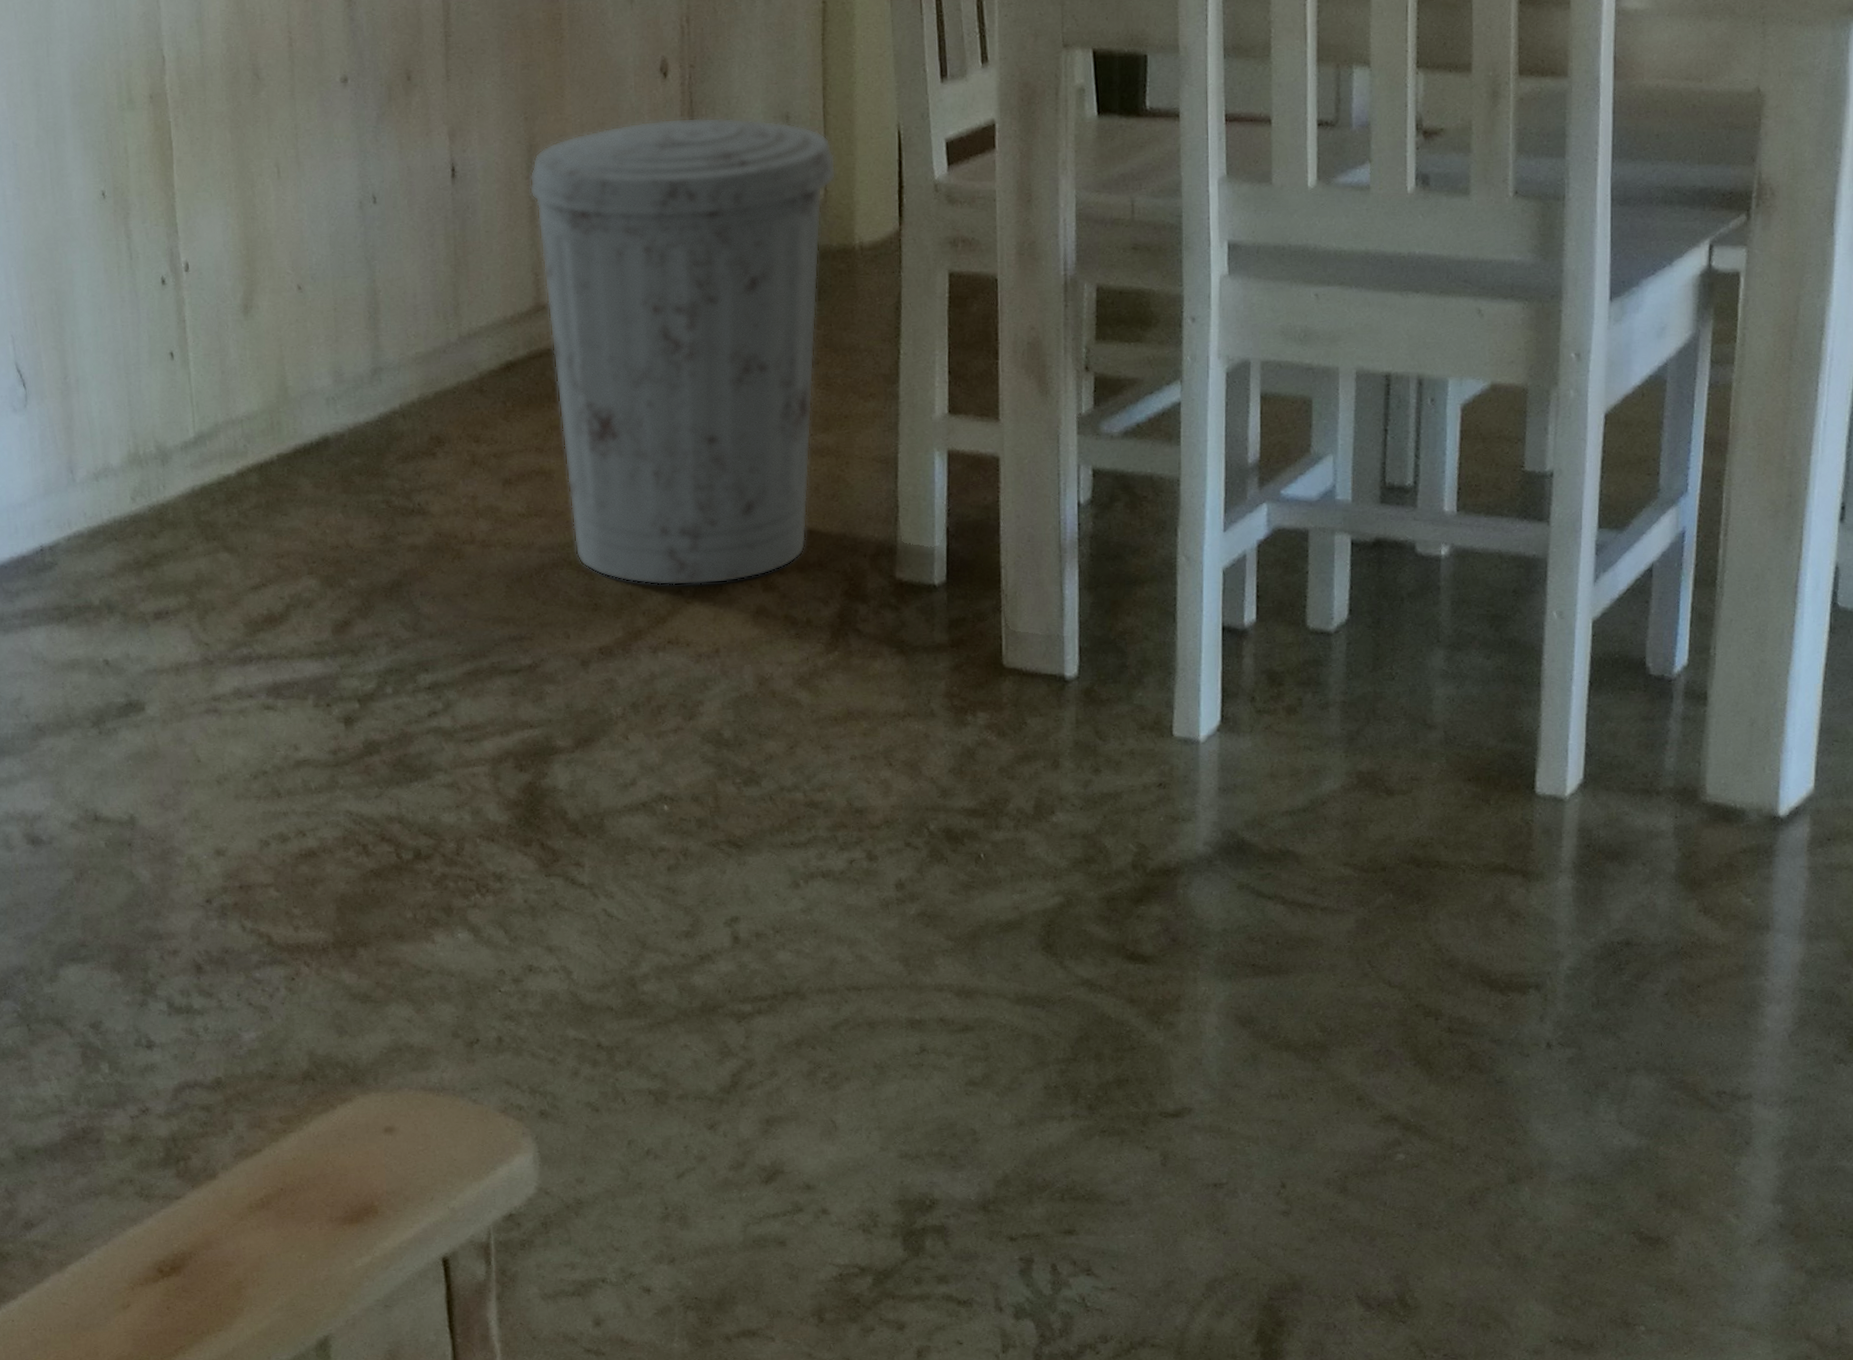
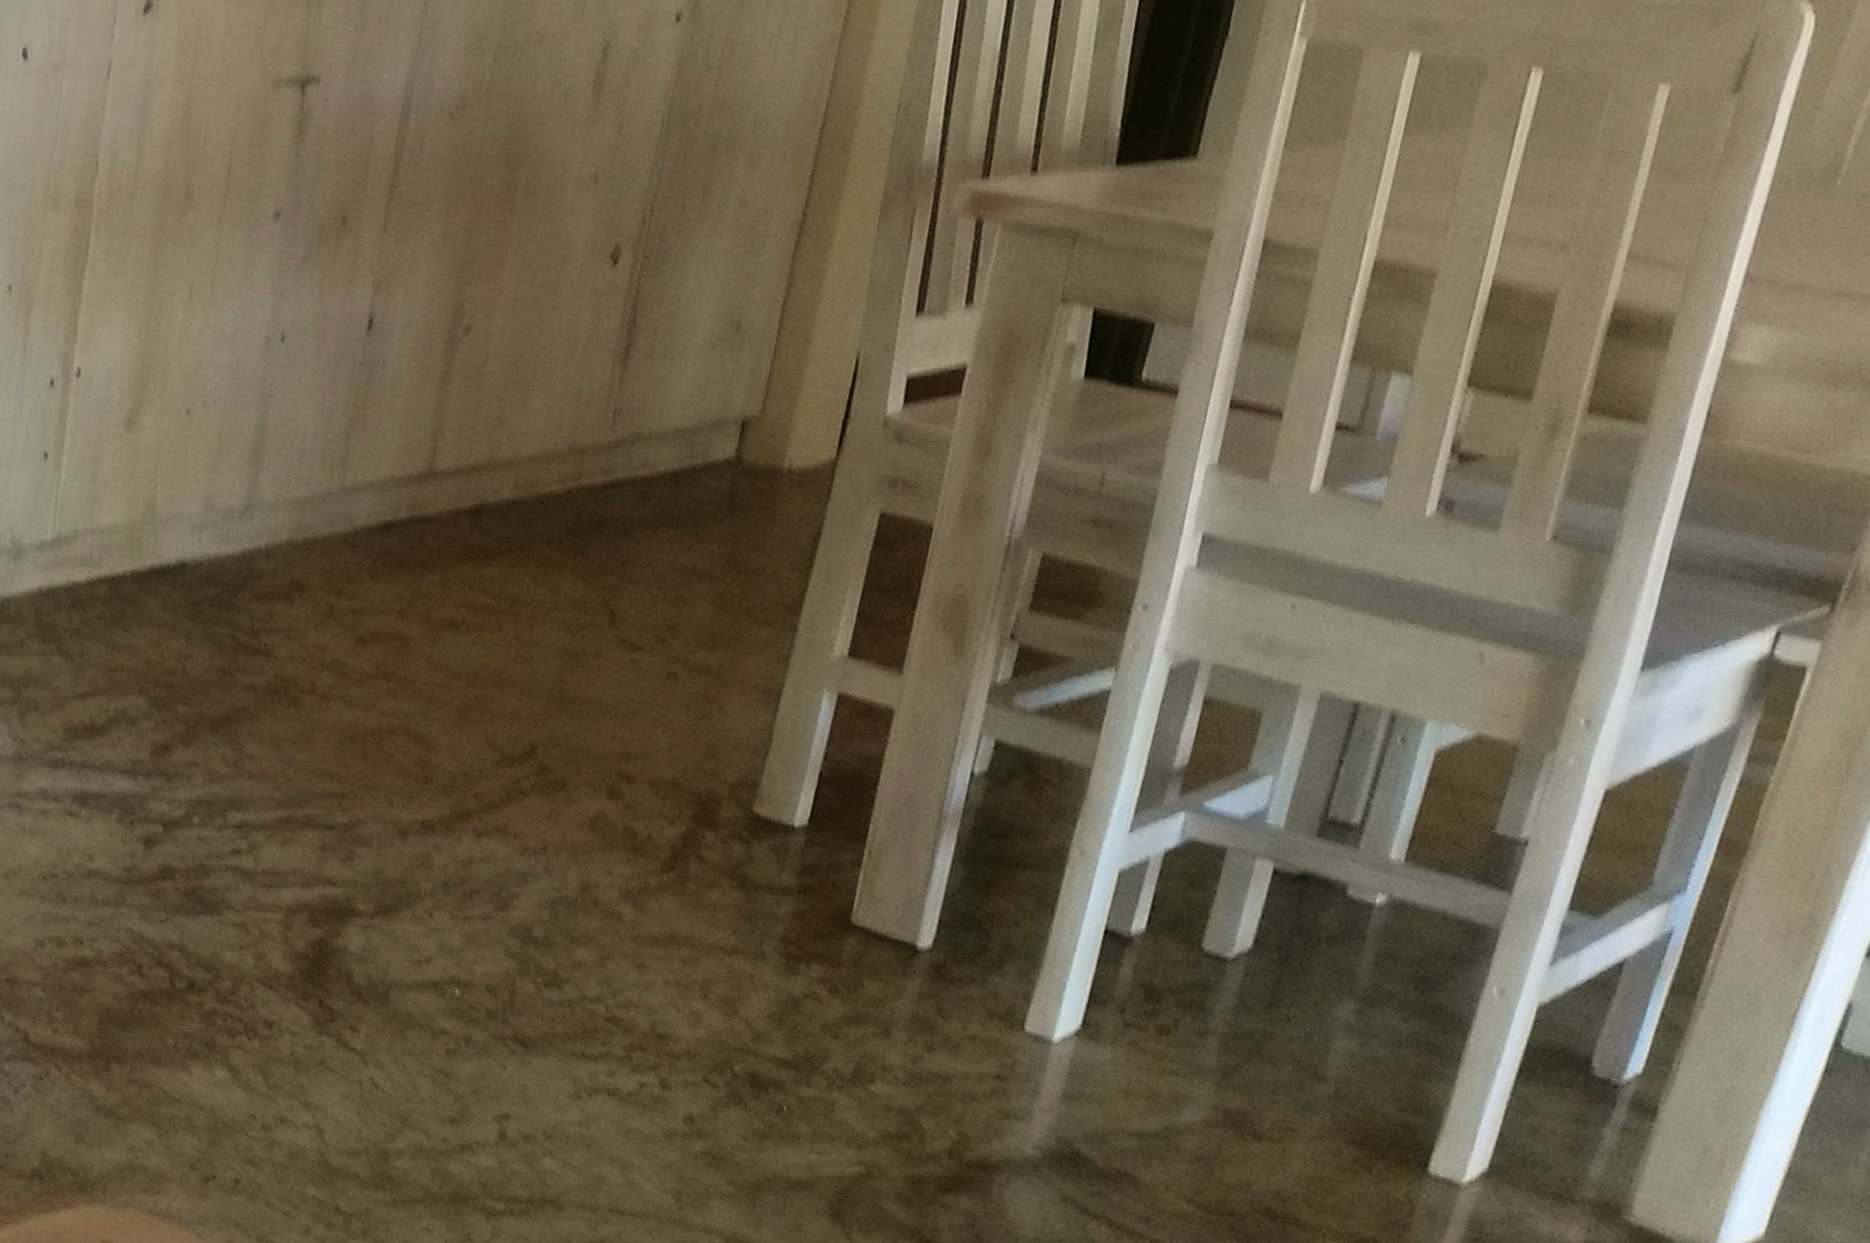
trash can: present [529,117,836,586] -> none [417,305,782,783]

